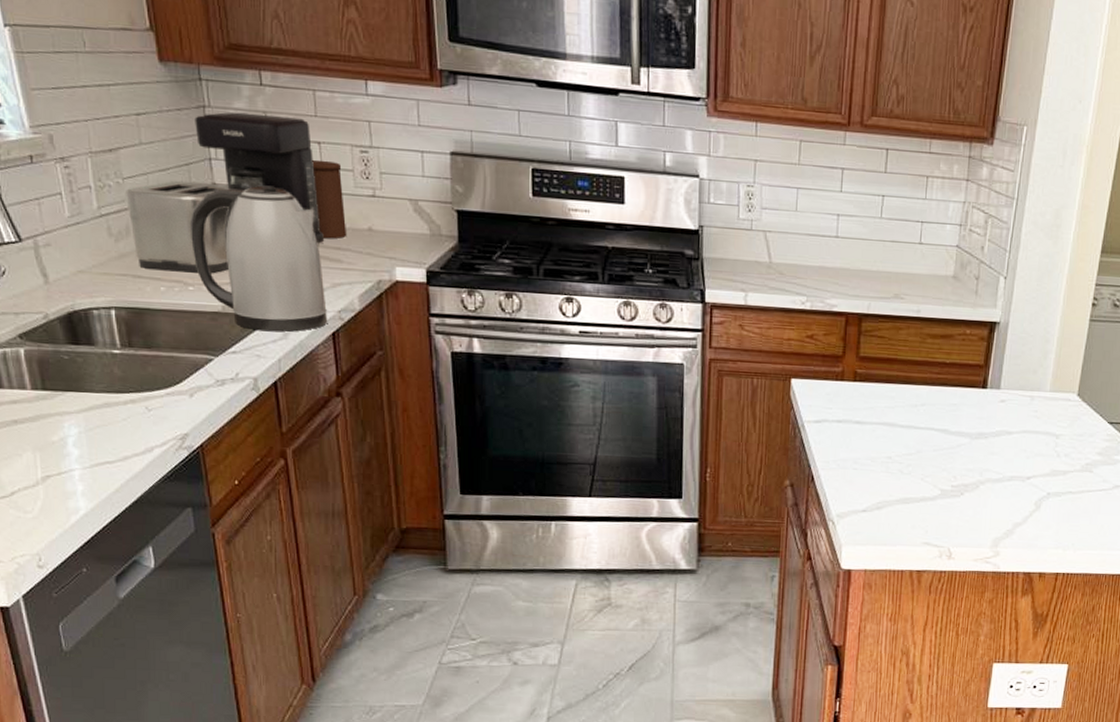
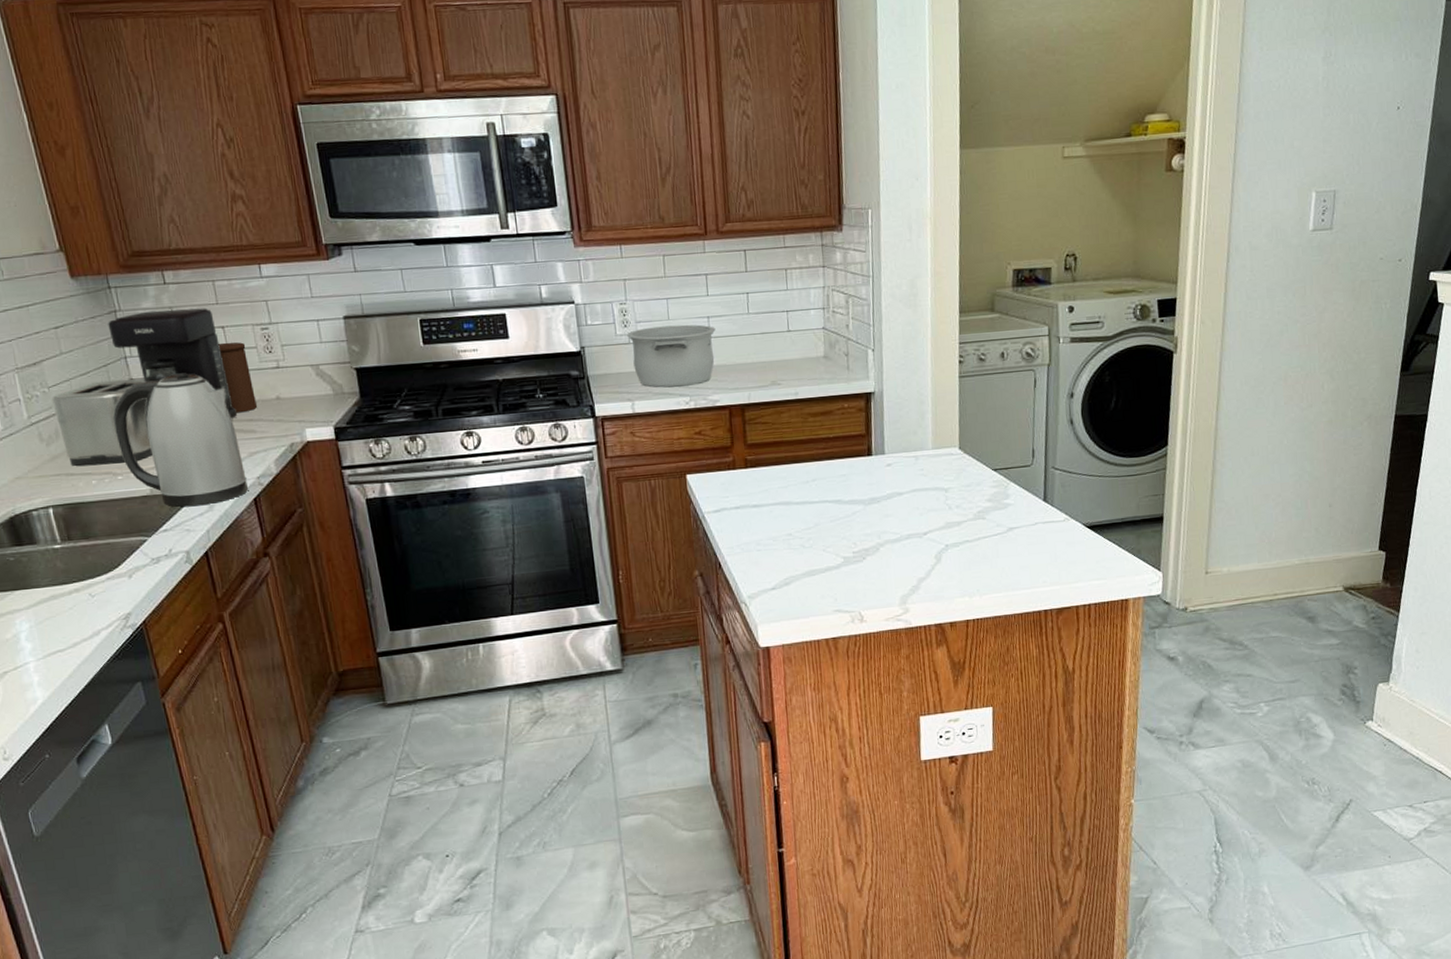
cooking pot: none [750,215,844,285] -> present [627,324,716,388]

